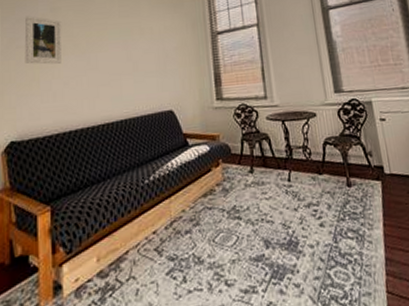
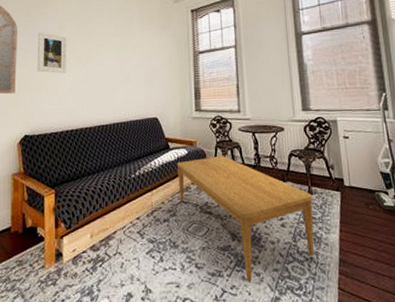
coffee table: none [197,150,358,296] -> present [176,156,315,282]

